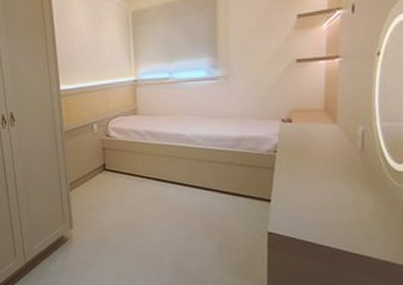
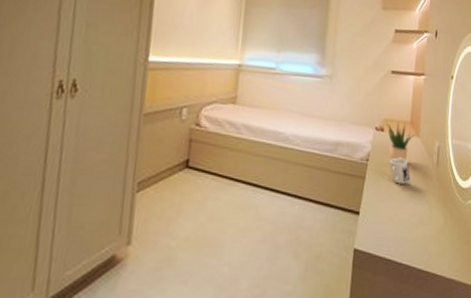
potted plant: none [294,110,333,149] -> present [386,121,416,160]
mug: none [301,146,329,172] -> present [389,157,411,184]

